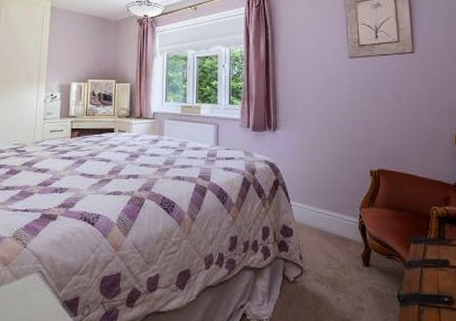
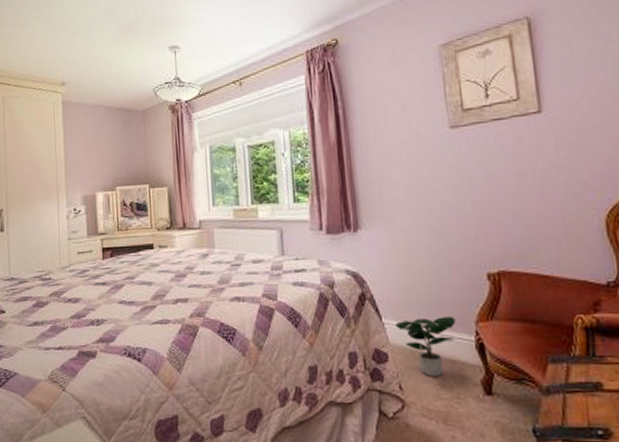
potted plant: none [299,202,345,249] -> present [394,316,456,376]

